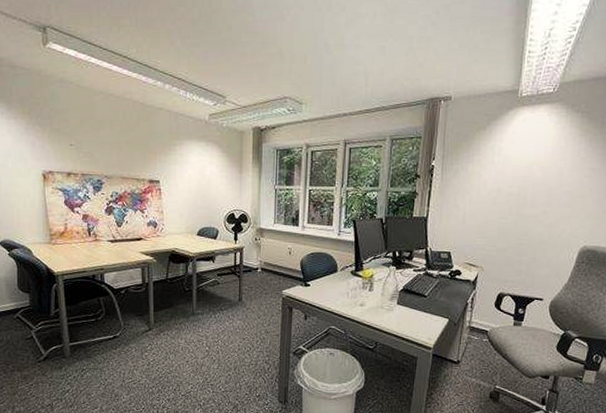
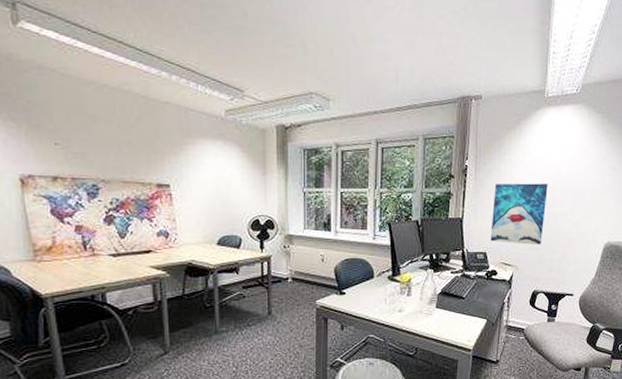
wall art: none [455,183,519,246] -> present [490,183,548,245]

